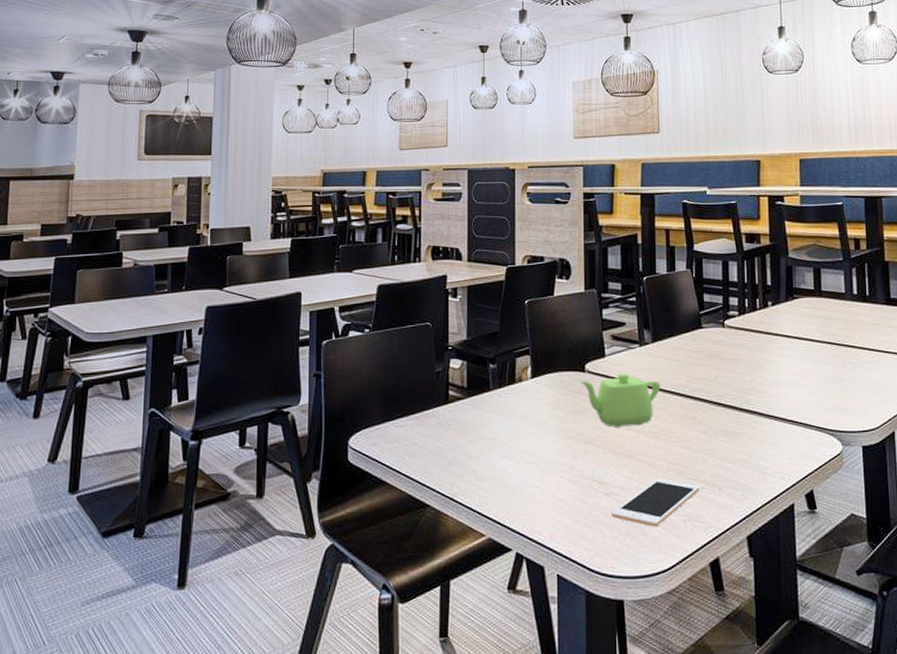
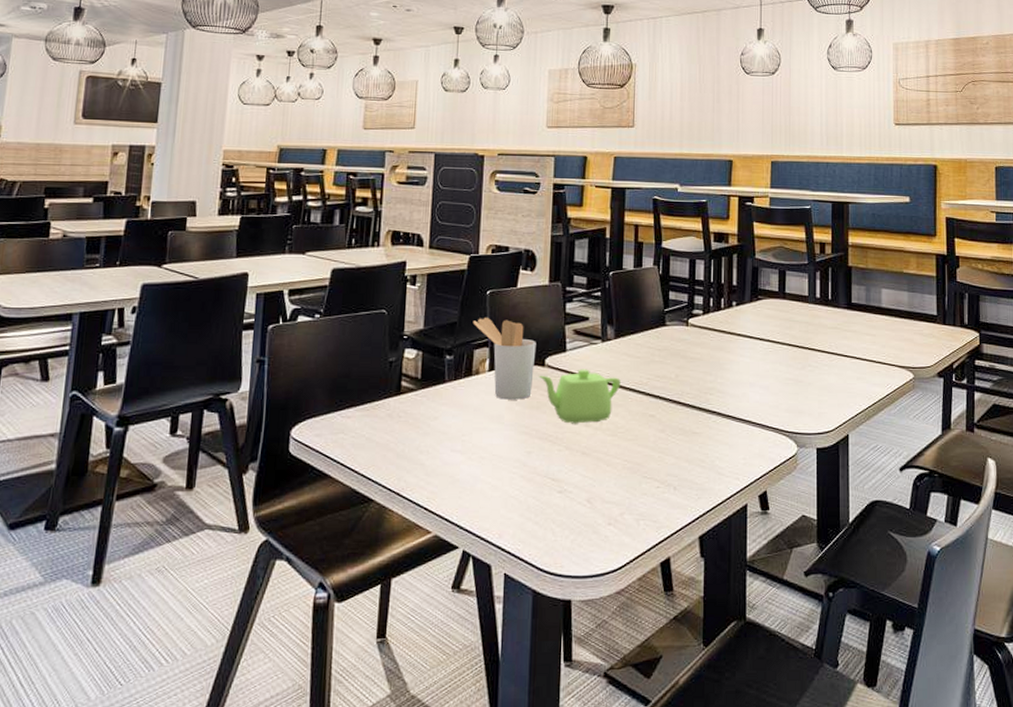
utensil holder: none [513,325,576,406] -> present [472,317,536,400]
cell phone: present [611,479,700,527] -> none [563,477,655,526]

